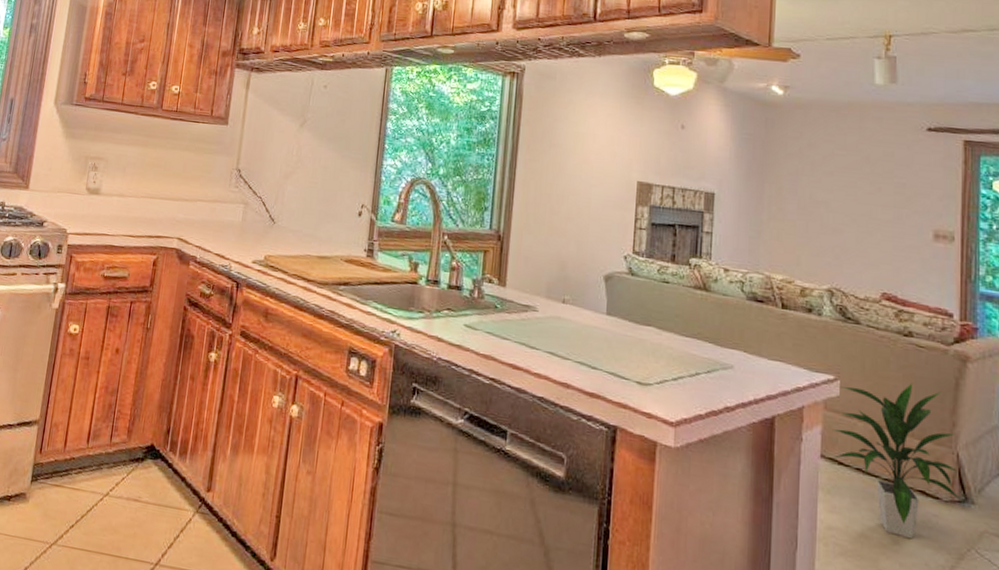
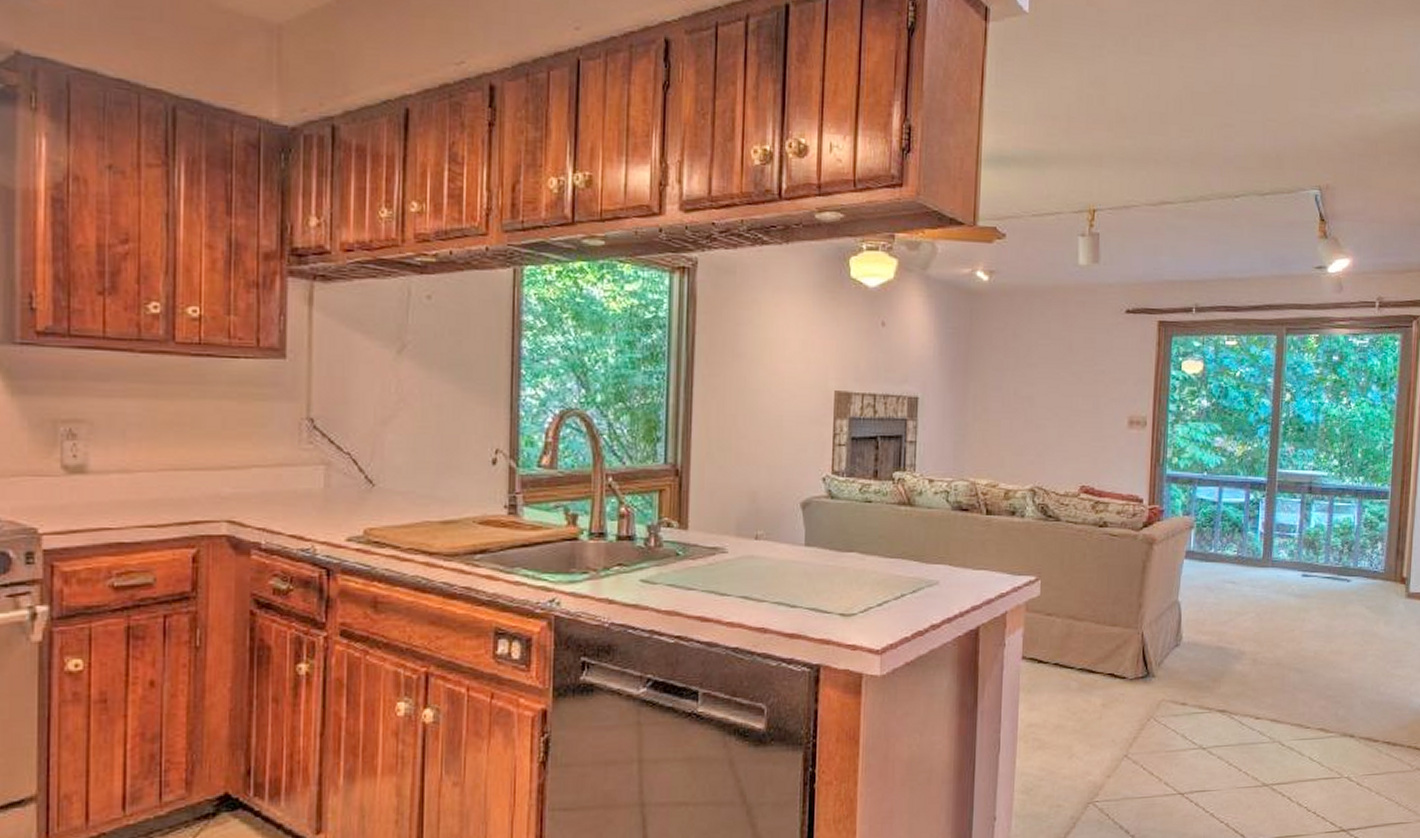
indoor plant: present [832,382,962,539] -> none [1033,572,1144,721]

